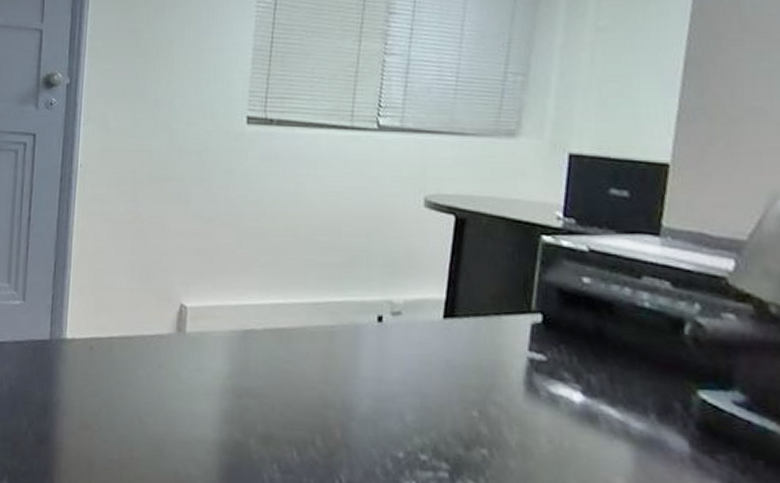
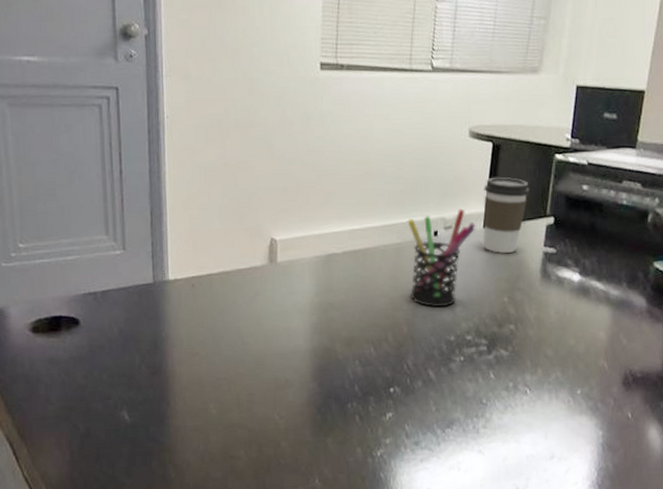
pen holder: none [344,291,434,412] -> present [407,208,476,307]
coffee cup: none [442,257,506,354] -> present [483,177,529,253]

